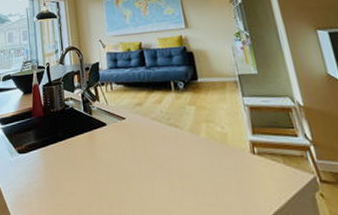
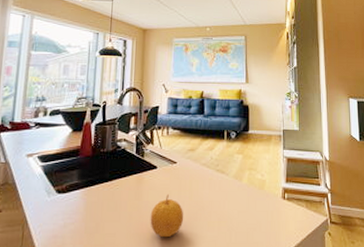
fruit: none [107,152,143,198] -> present [150,194,184,238]

